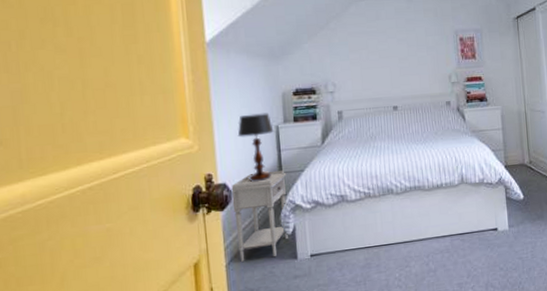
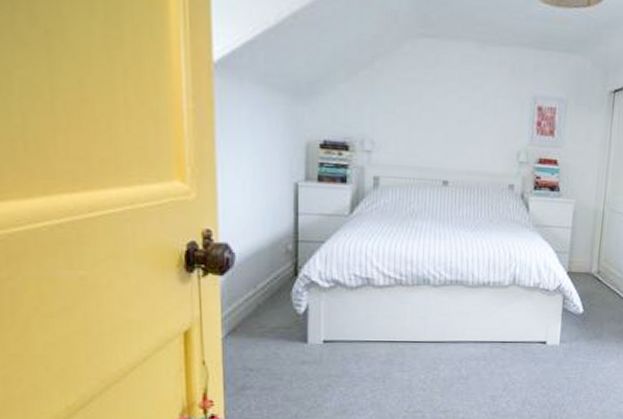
nightstand: present [230,170,288,262] -> none [232,237,303,337]
table lamp: present [237,113,274,182] -> none [246,163,292,247]

